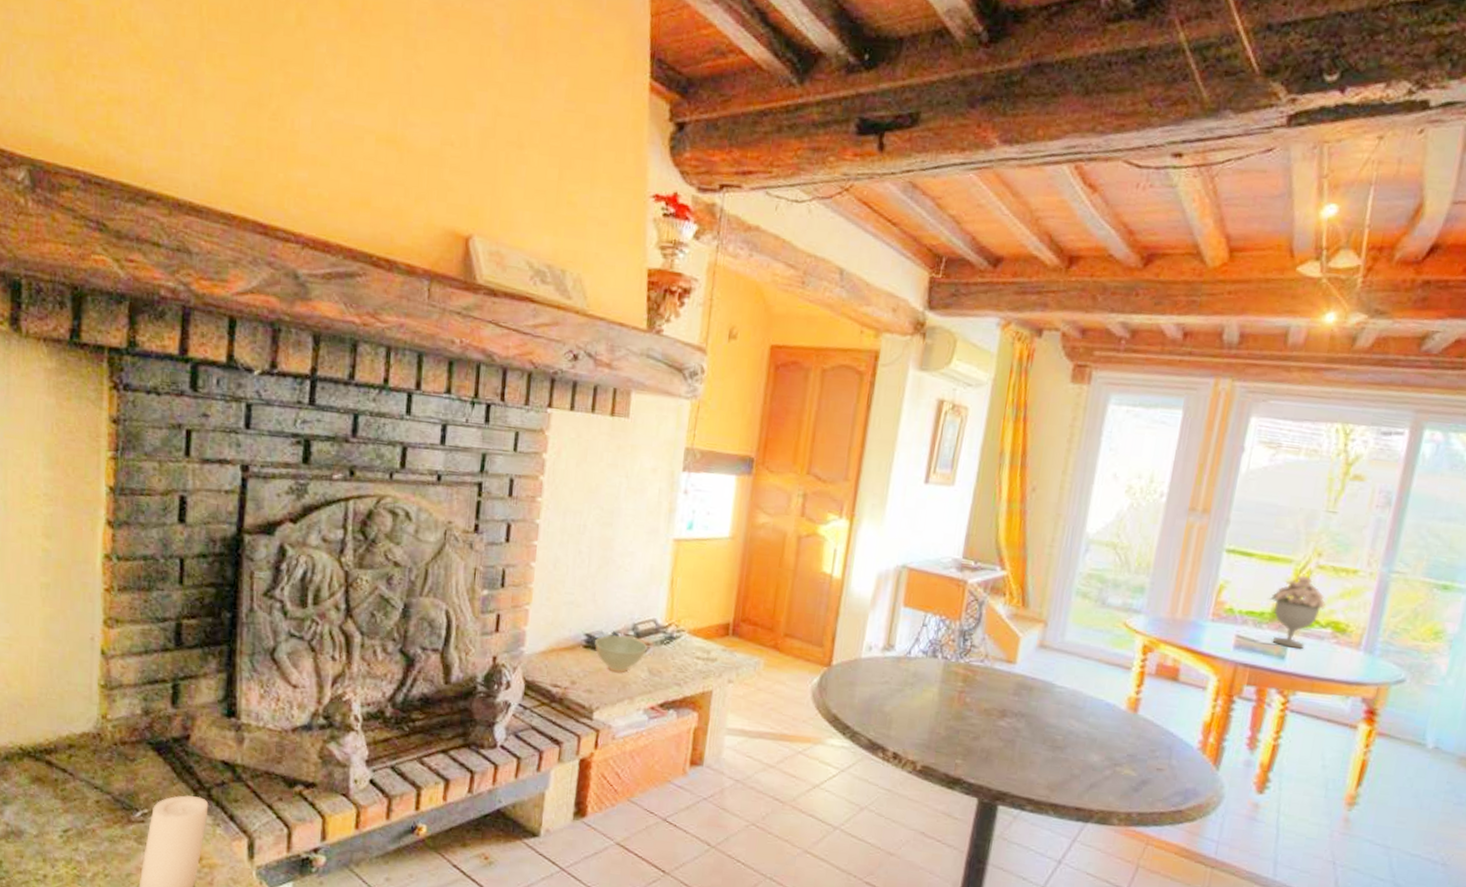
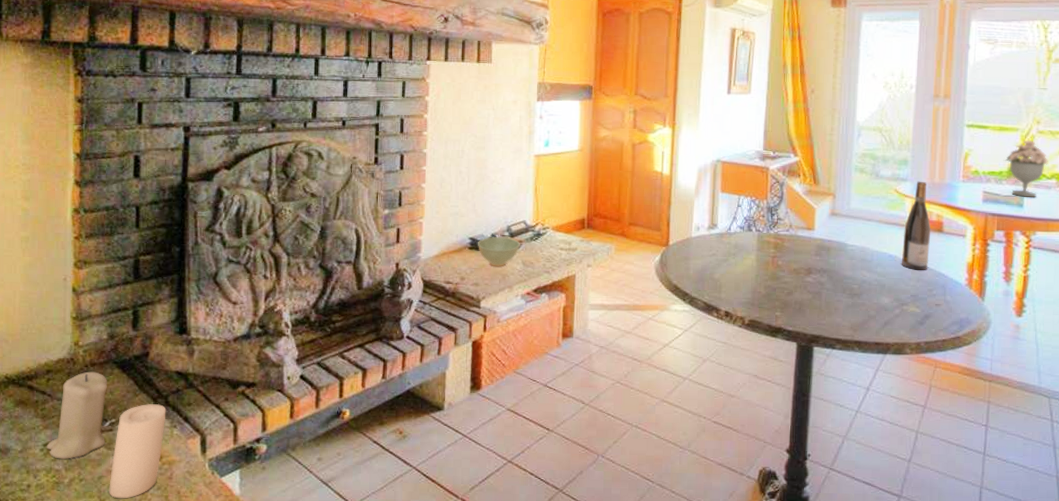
candle: none [67,750,140,850] -> present [47,371,107,459]
wine bottle: none [1121,614,1165,726] -> present [902,181,931,270]

